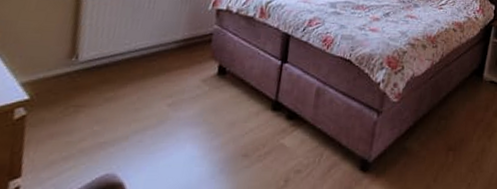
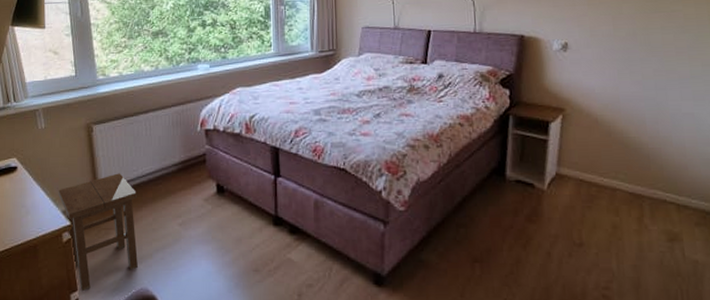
stool: none [20,45,124,178] -> present [58,173,138,292]

